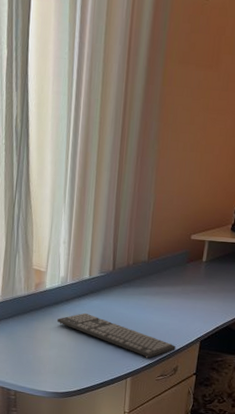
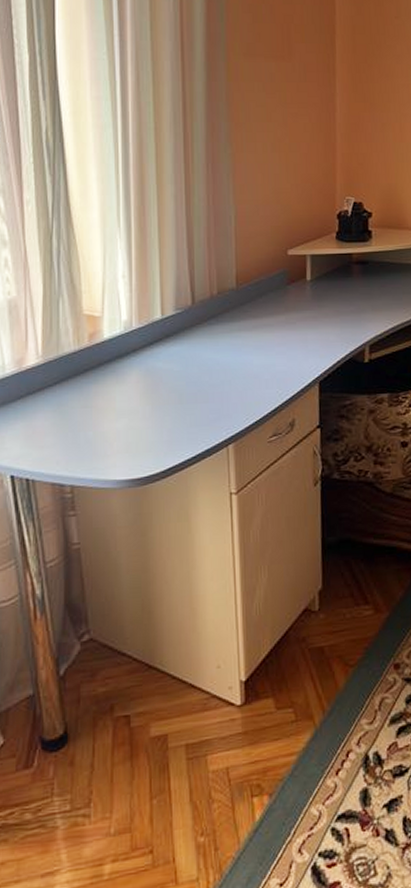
keyboard: present [57,312,176,358] -> none [123,364,288,415]

